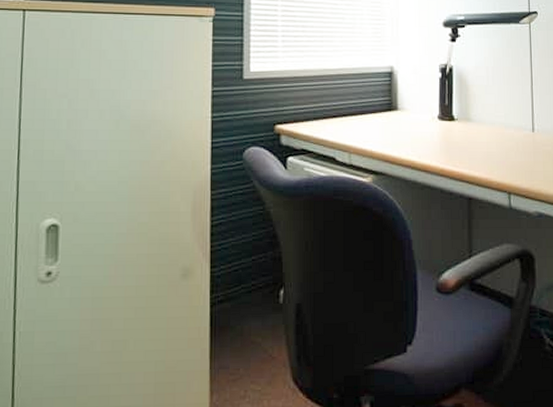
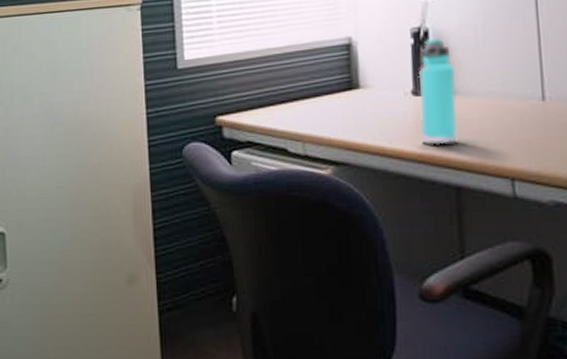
thermos bottle: none [443,74,472,161] -> present [418,37,458,144]

